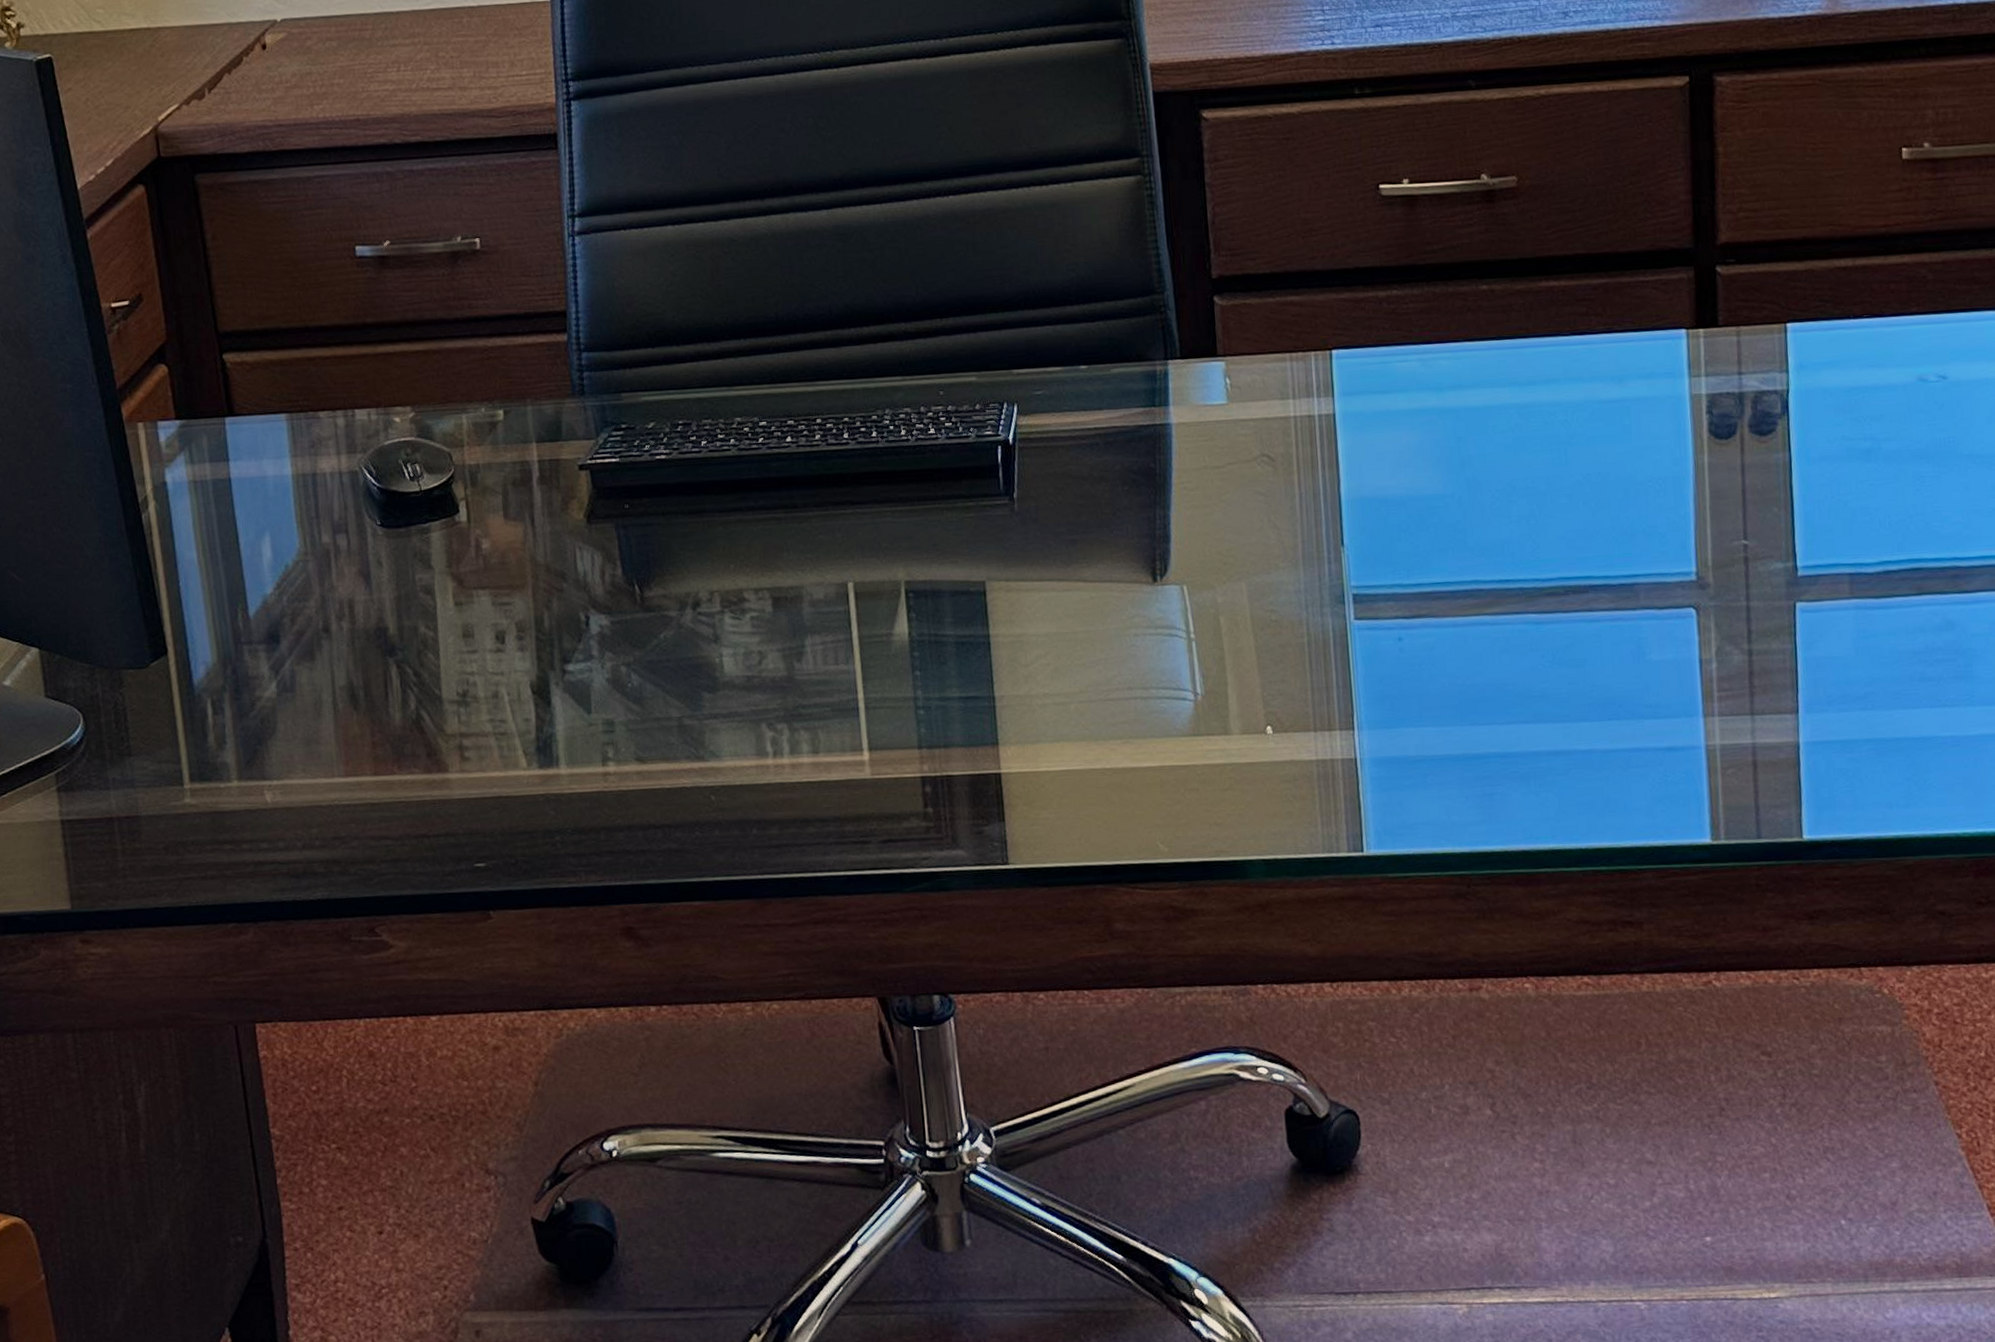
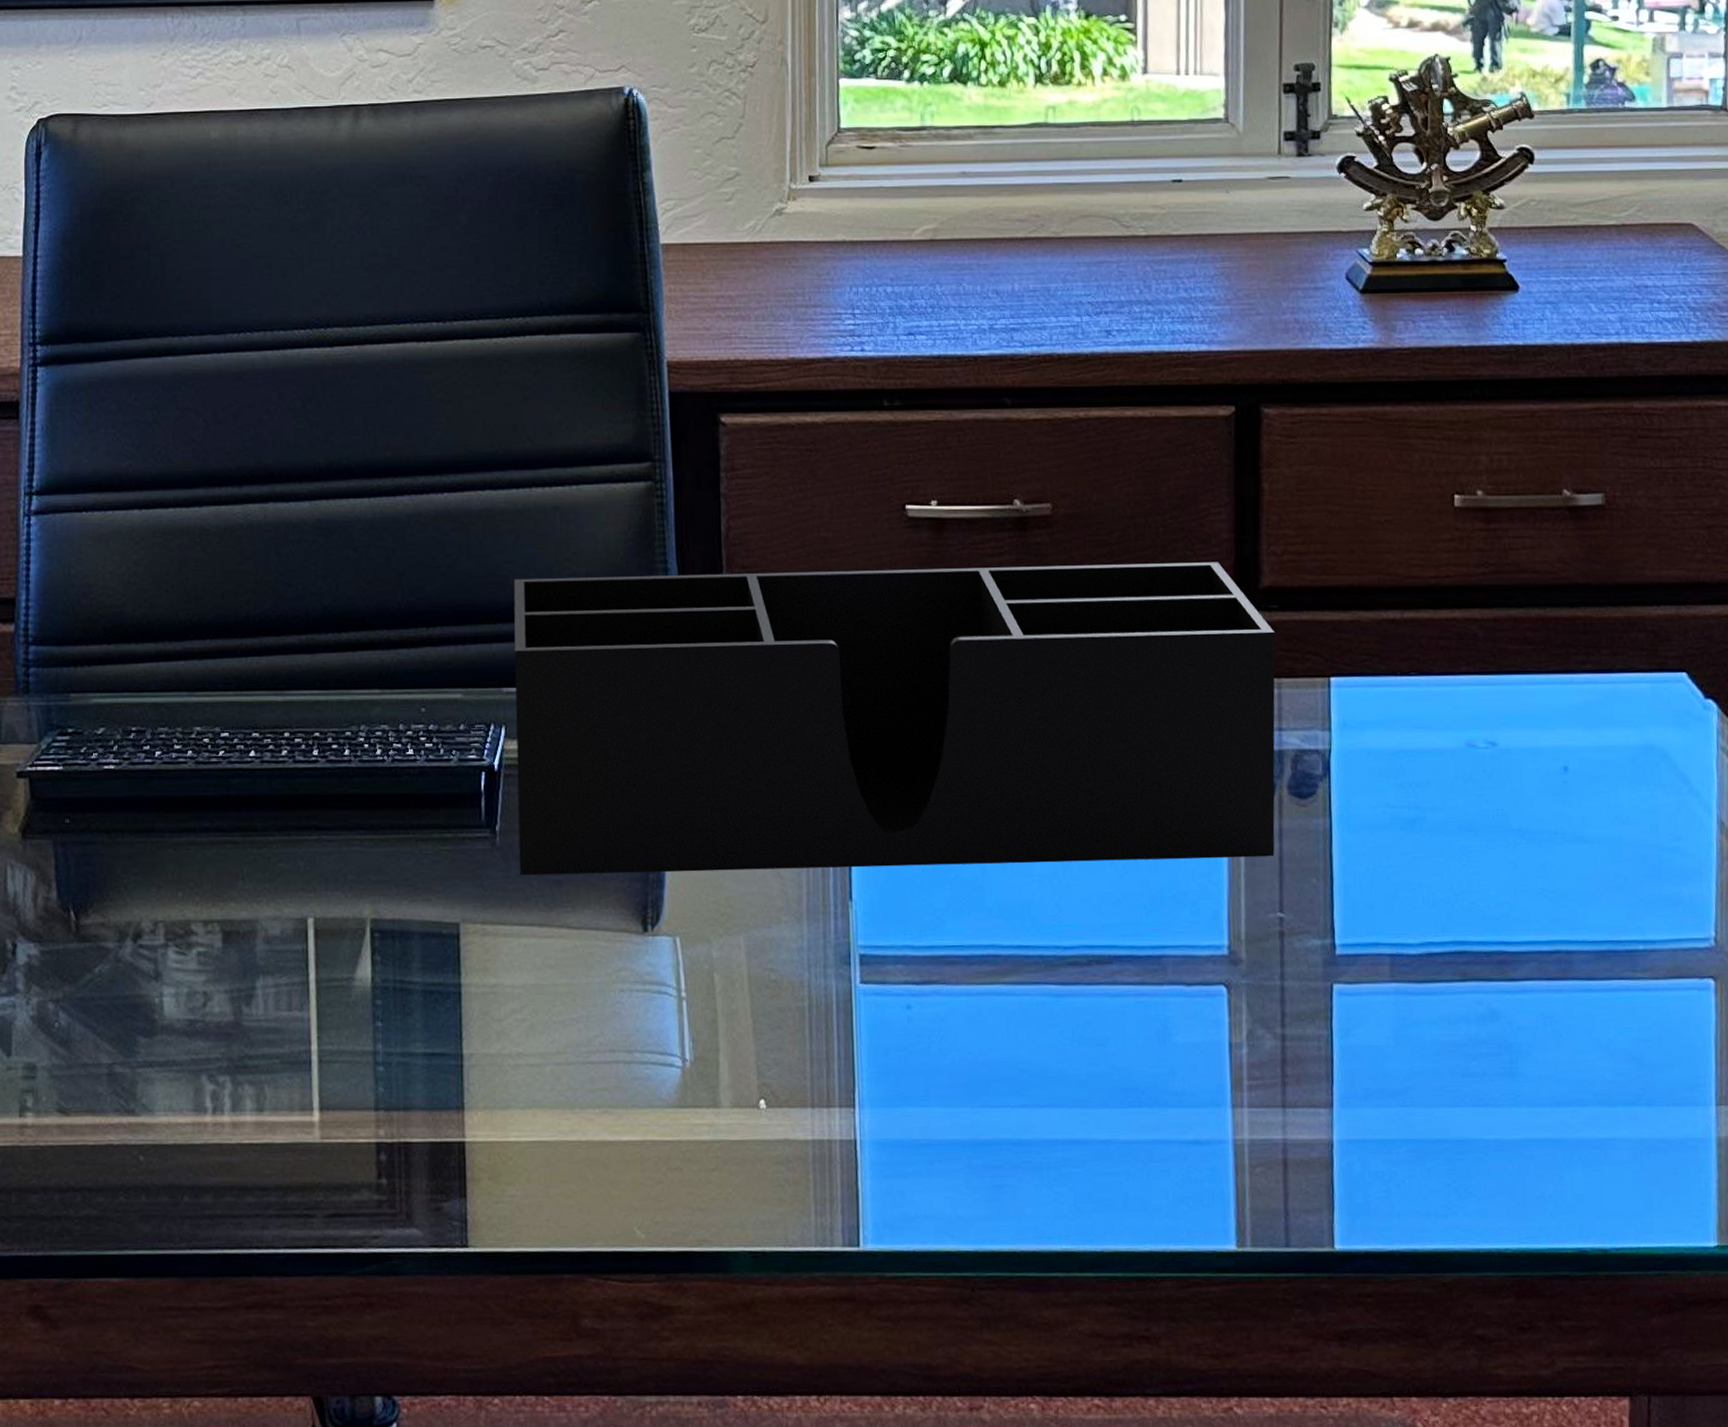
desk organizer: none [1018,222,1738,537] -> present [514,562,1276,876]

